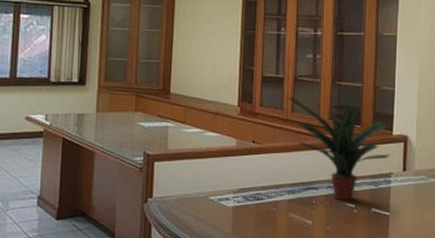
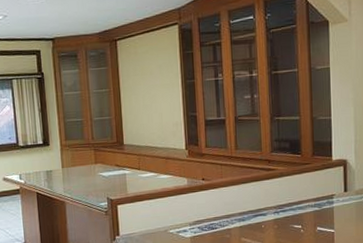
potted plant: present [287,96,391,201] -> none [230,135,332,224]

